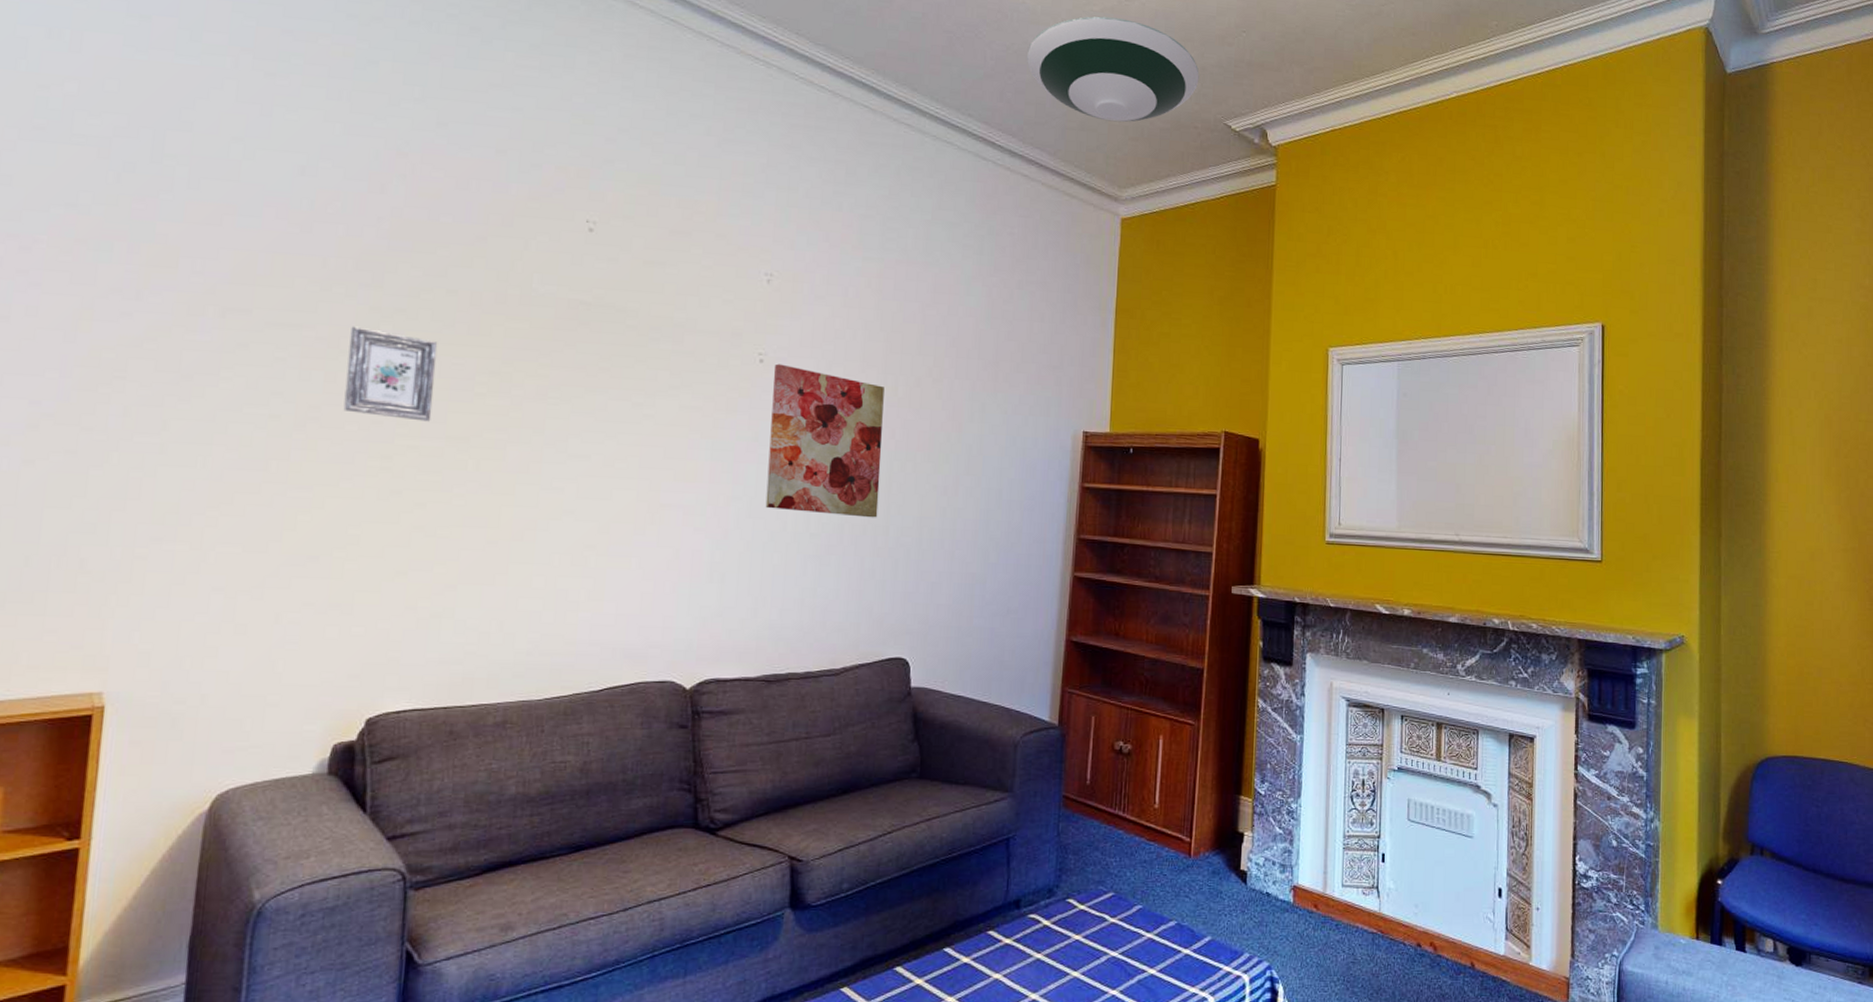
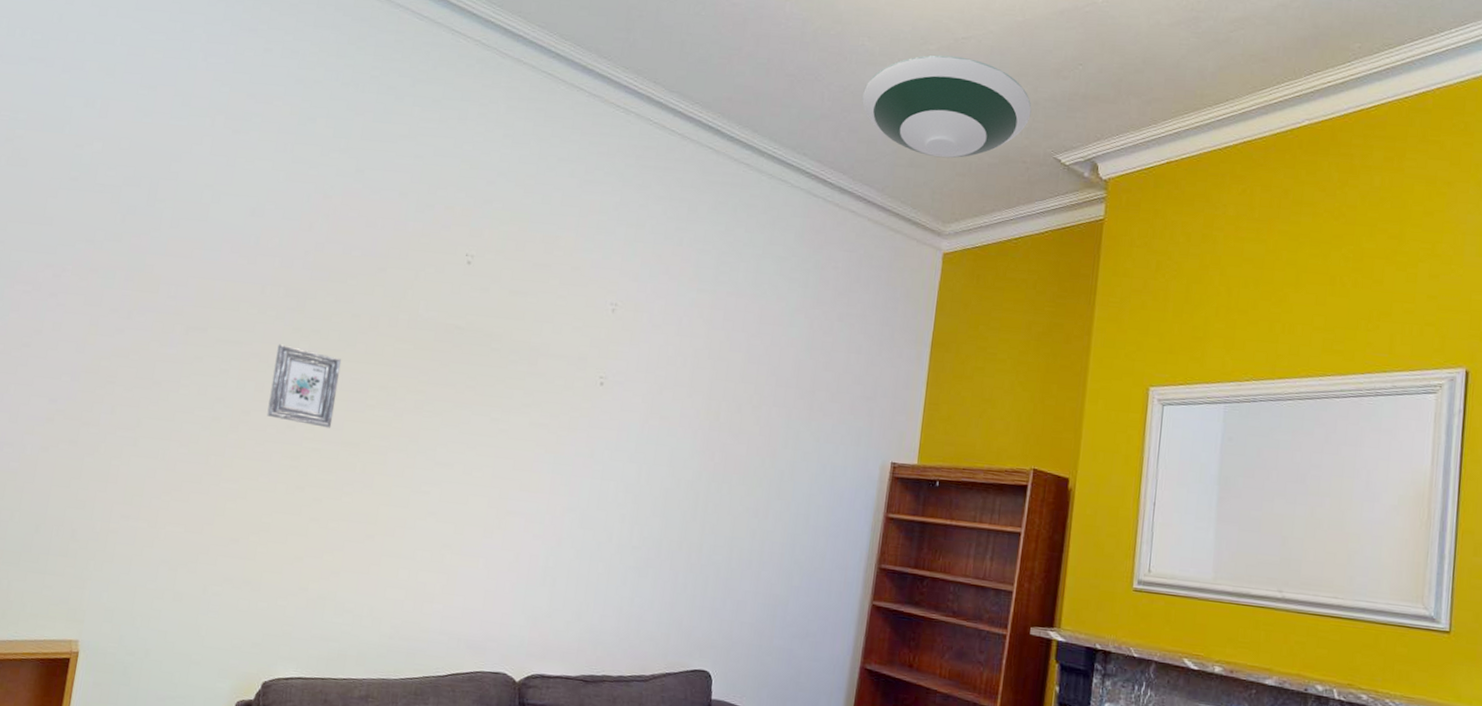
wall art: present [765,363,885,518] -> none [595,386,708,536]

